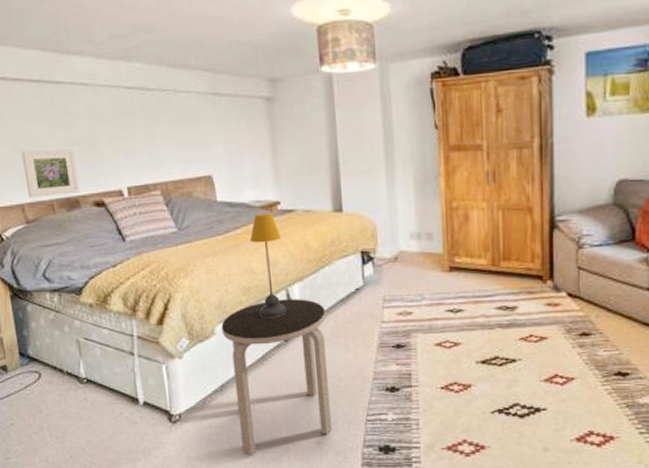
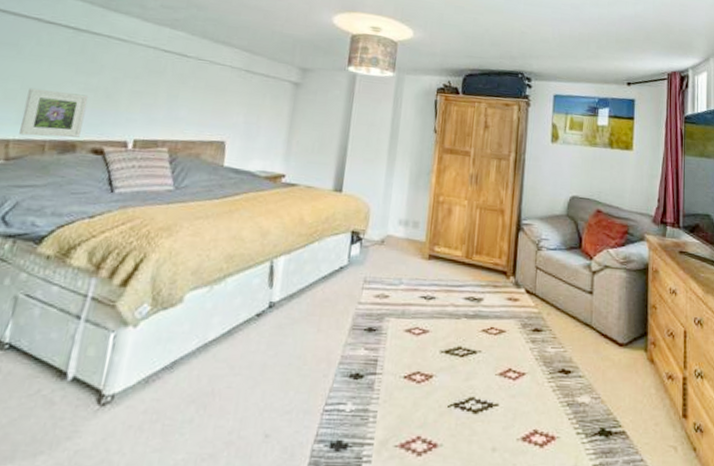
side table: present [221,299,332,456] -> none [175,270,306,451]
table lamp: present [250,212,286,318] -> none [237,182,279,290]

